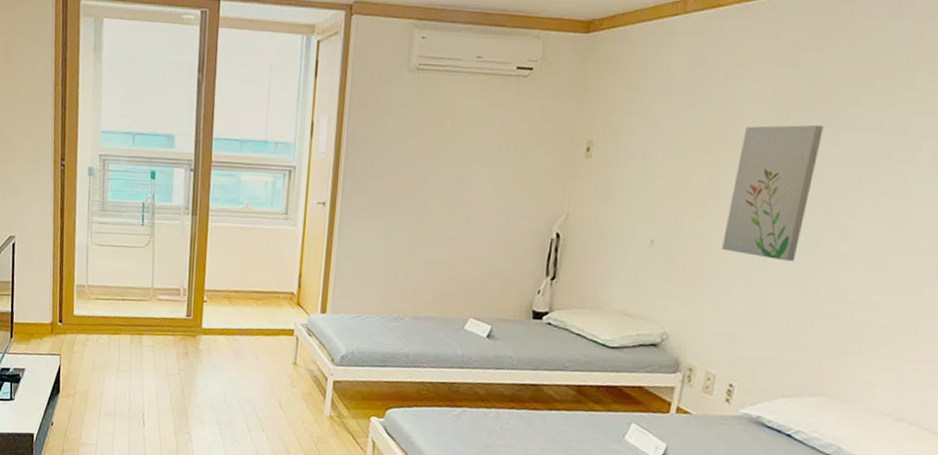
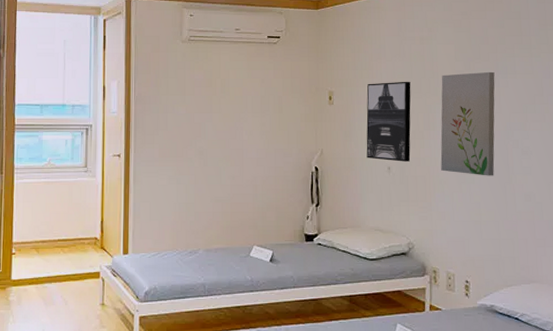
wall art: none [624,132,700,235] -> present [366,81,411,162]

